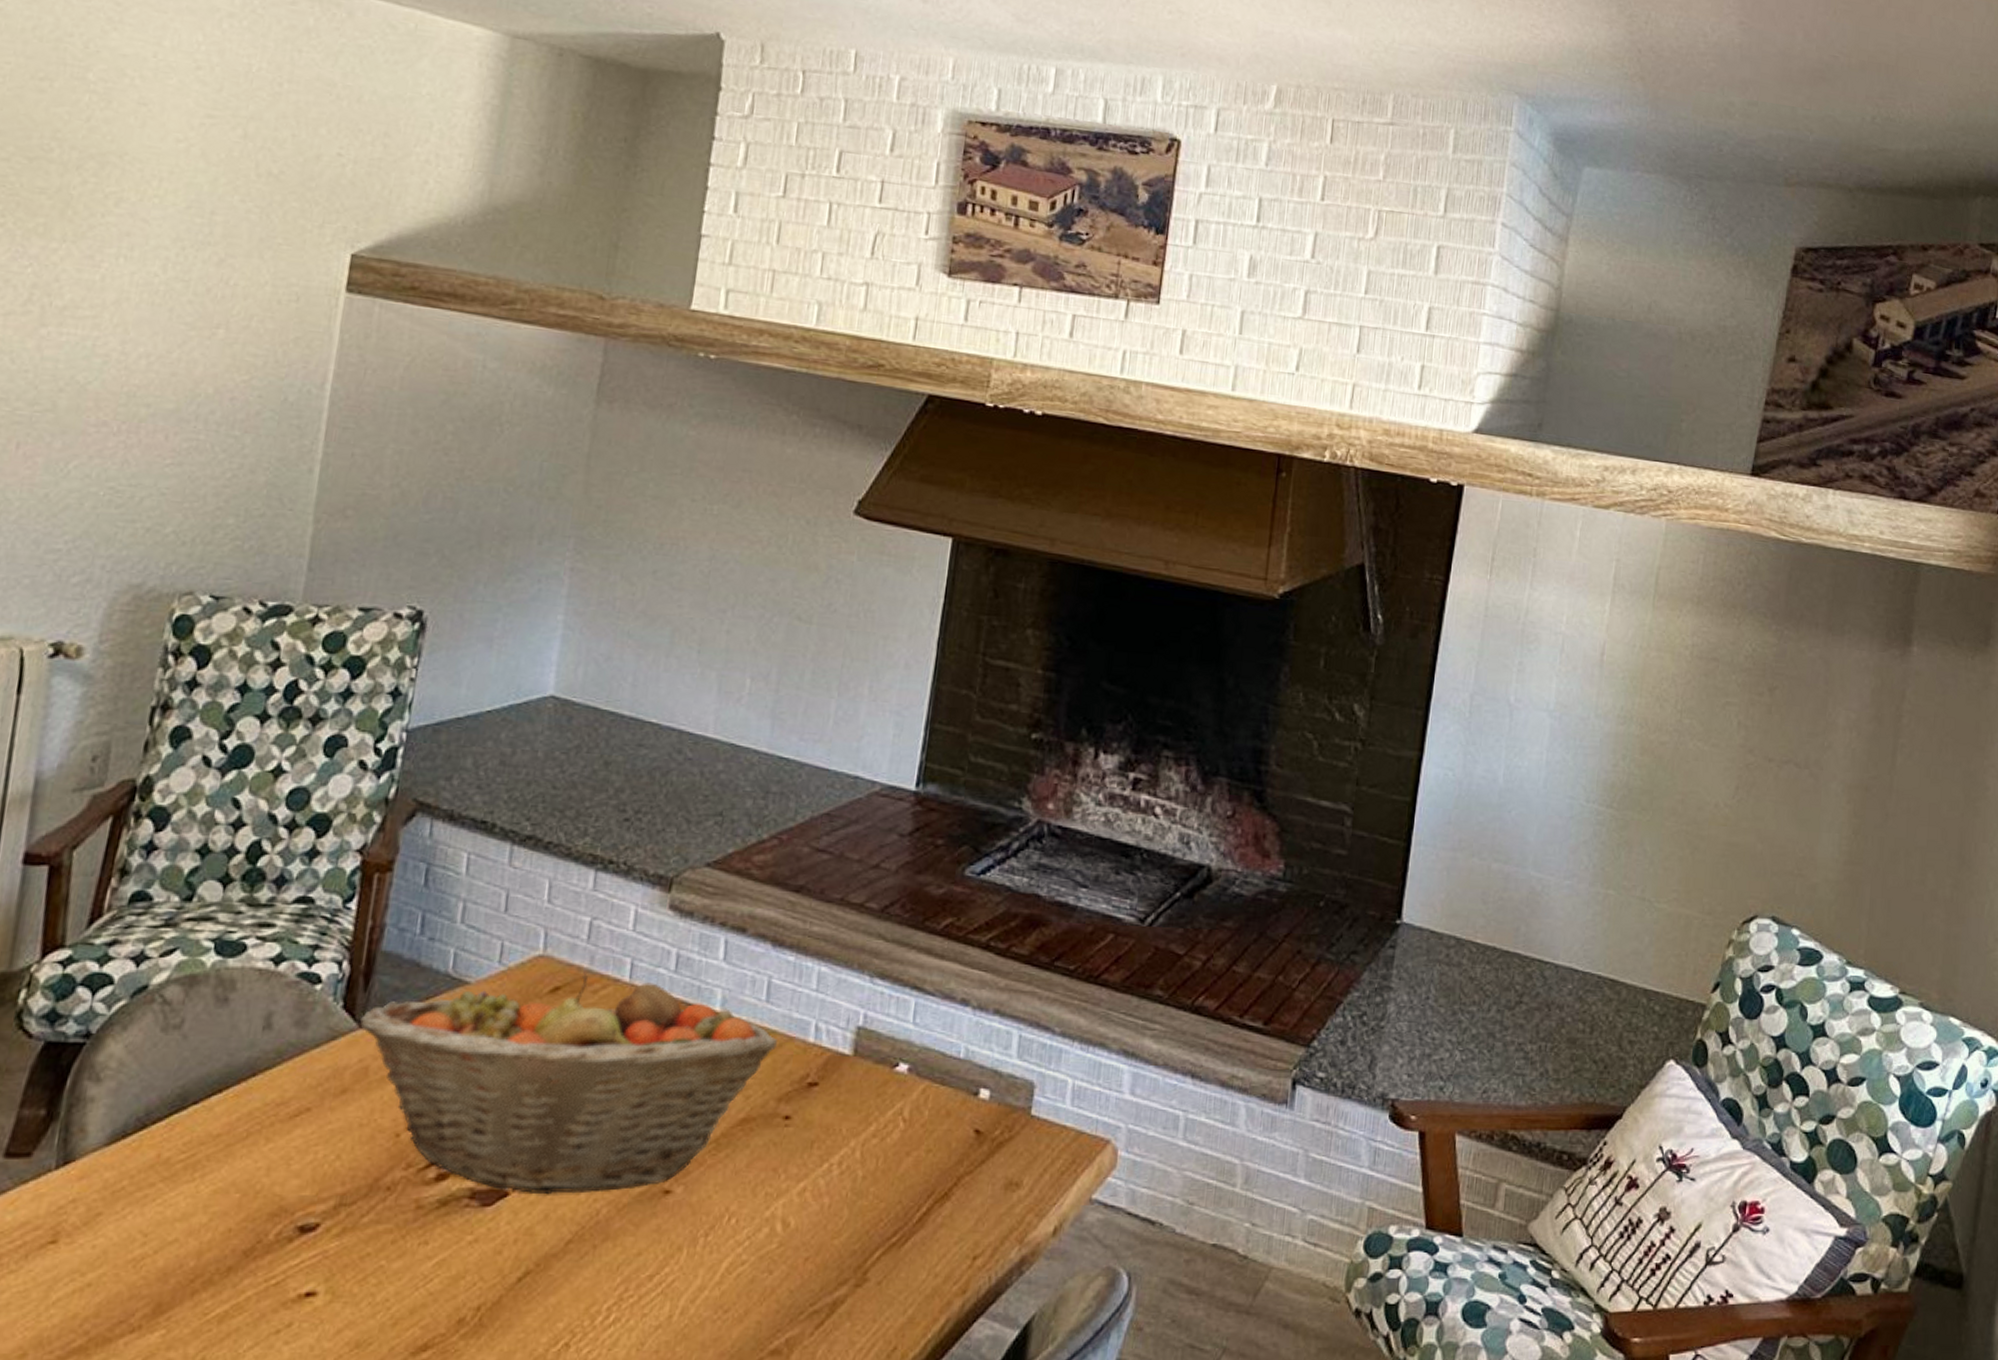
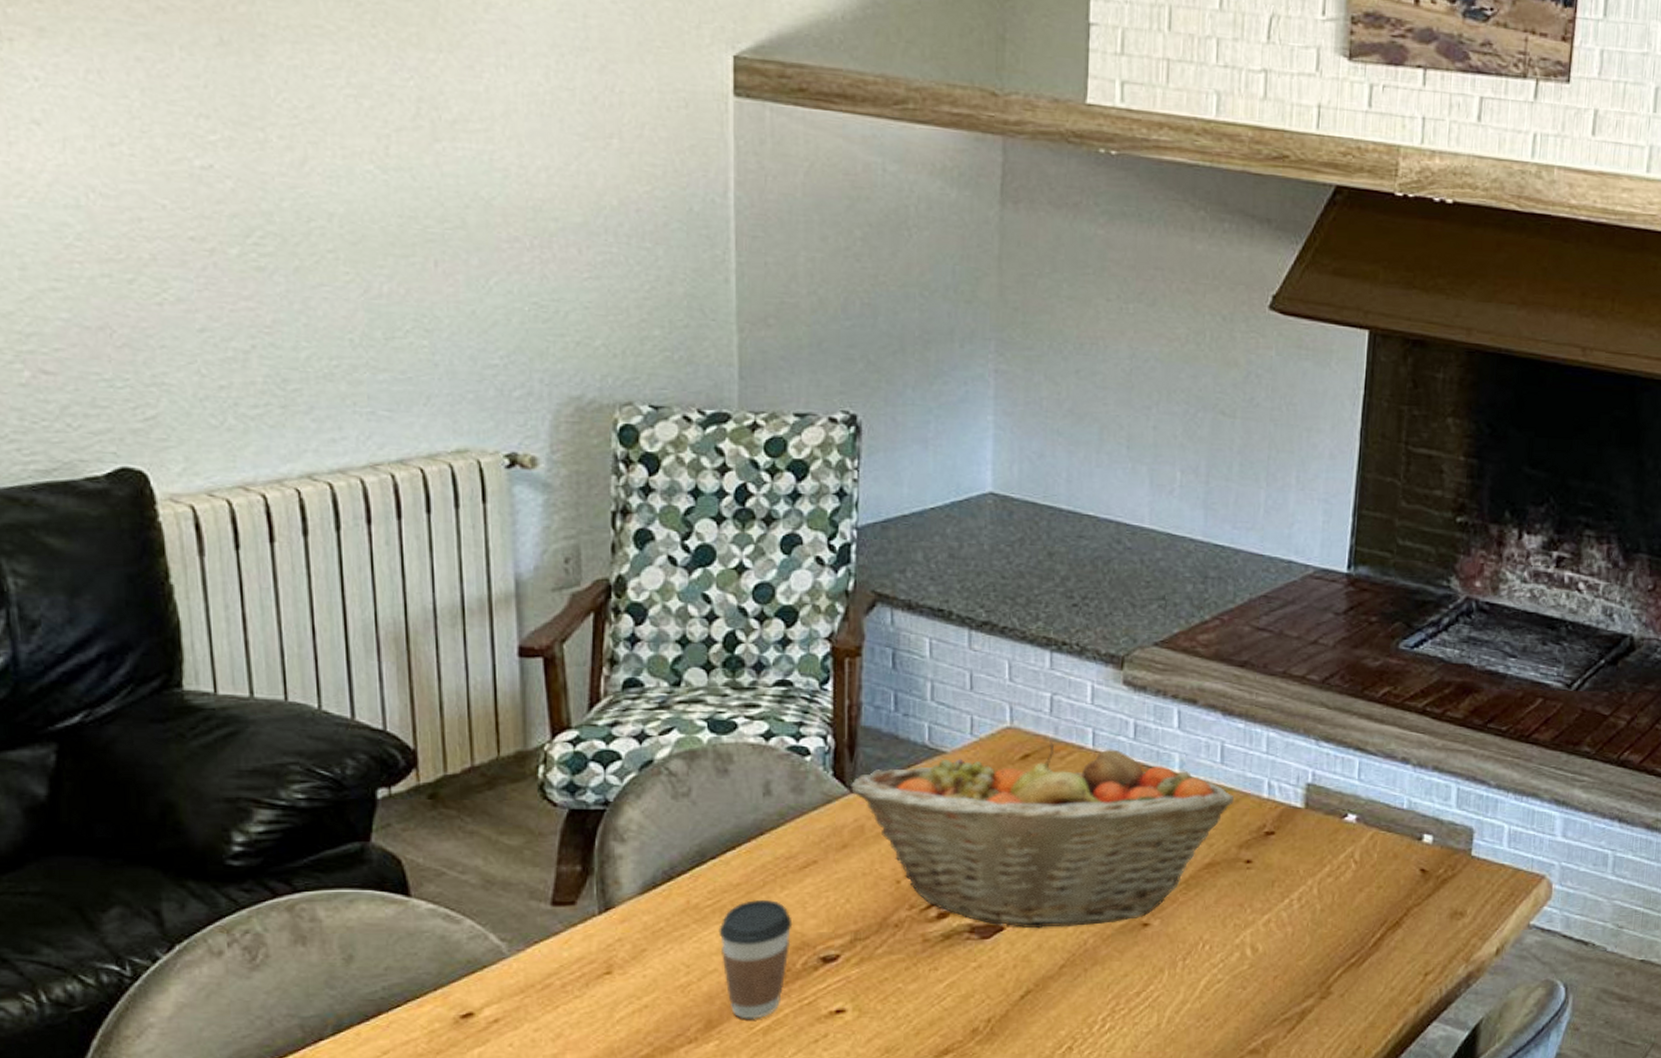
coffee cup: none [185,1155,273,1303] -> present [719,900,793,1019]

